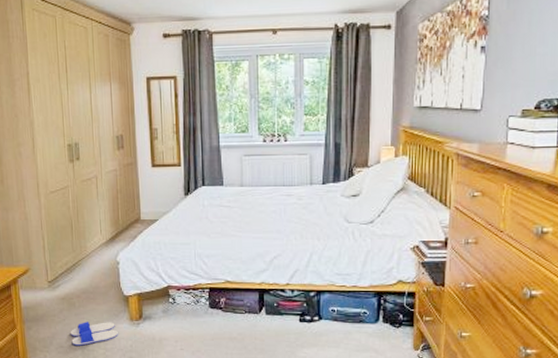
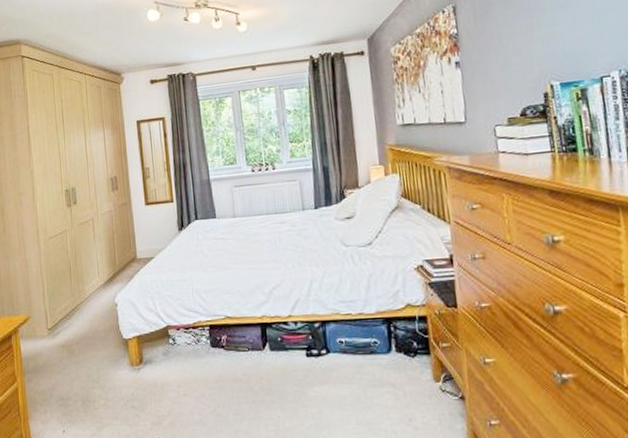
flip-flop: present [70,322,118,346] -> none [70,369,119,397]

